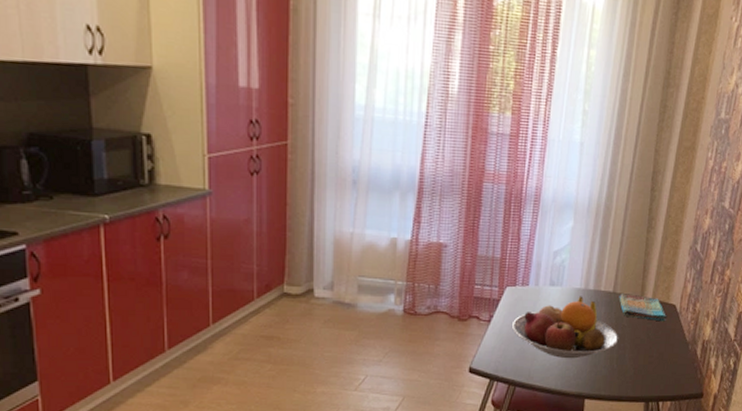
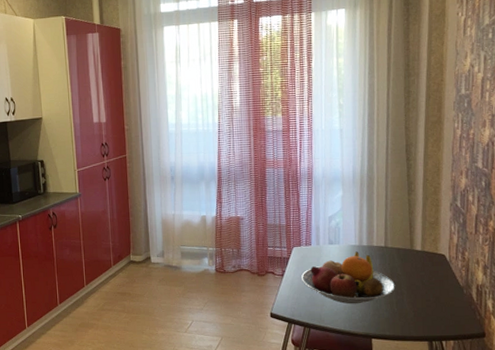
dish towel: present [619,294,667,322] -> none [390,247,439,270]

